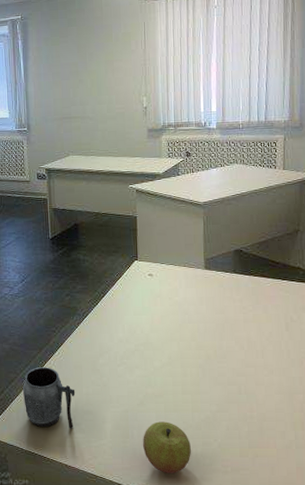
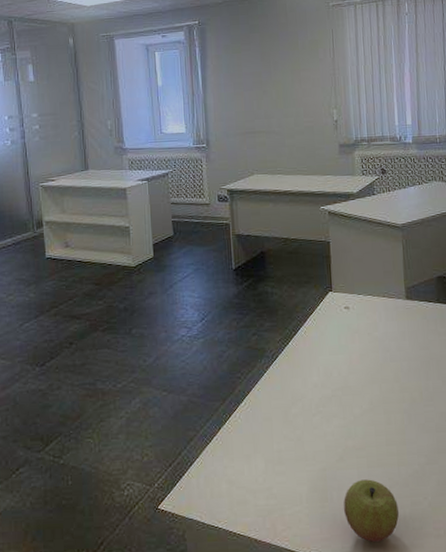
mug: present [22,367,76,429] -> none [203,421,265,495]

